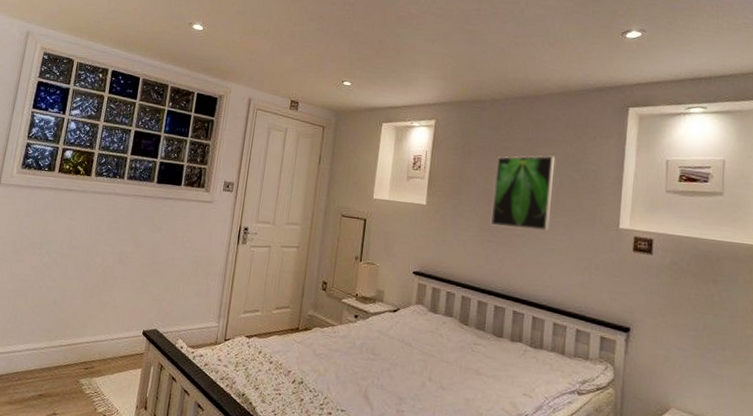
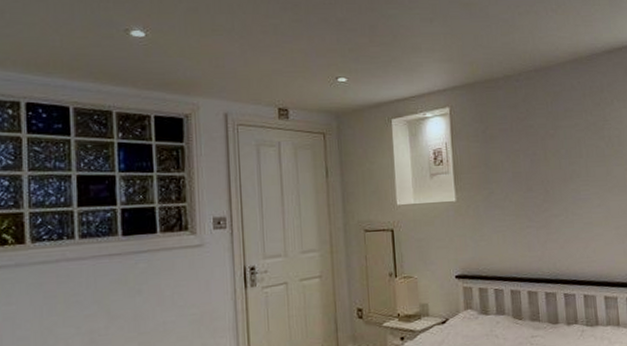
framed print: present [490,155,556,231] -> none [520,127,585,210]

